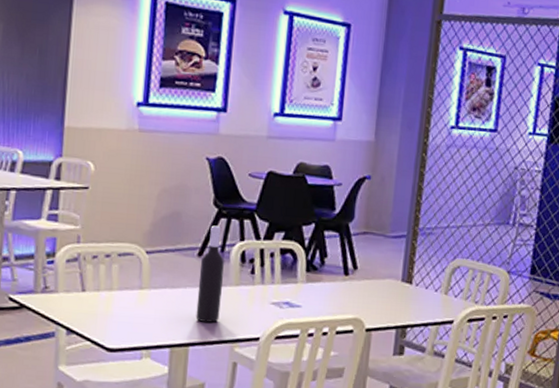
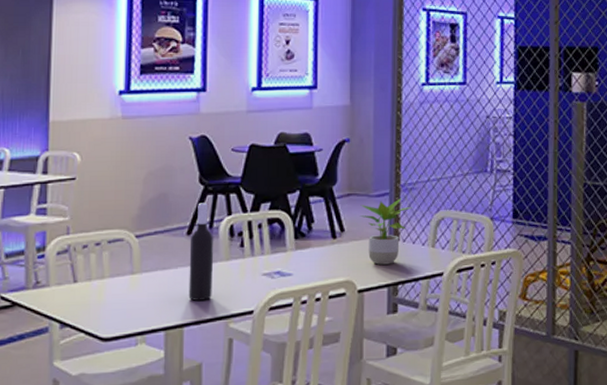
potted plant: none [375,241,429,307] -> present [360,197,413,265]

